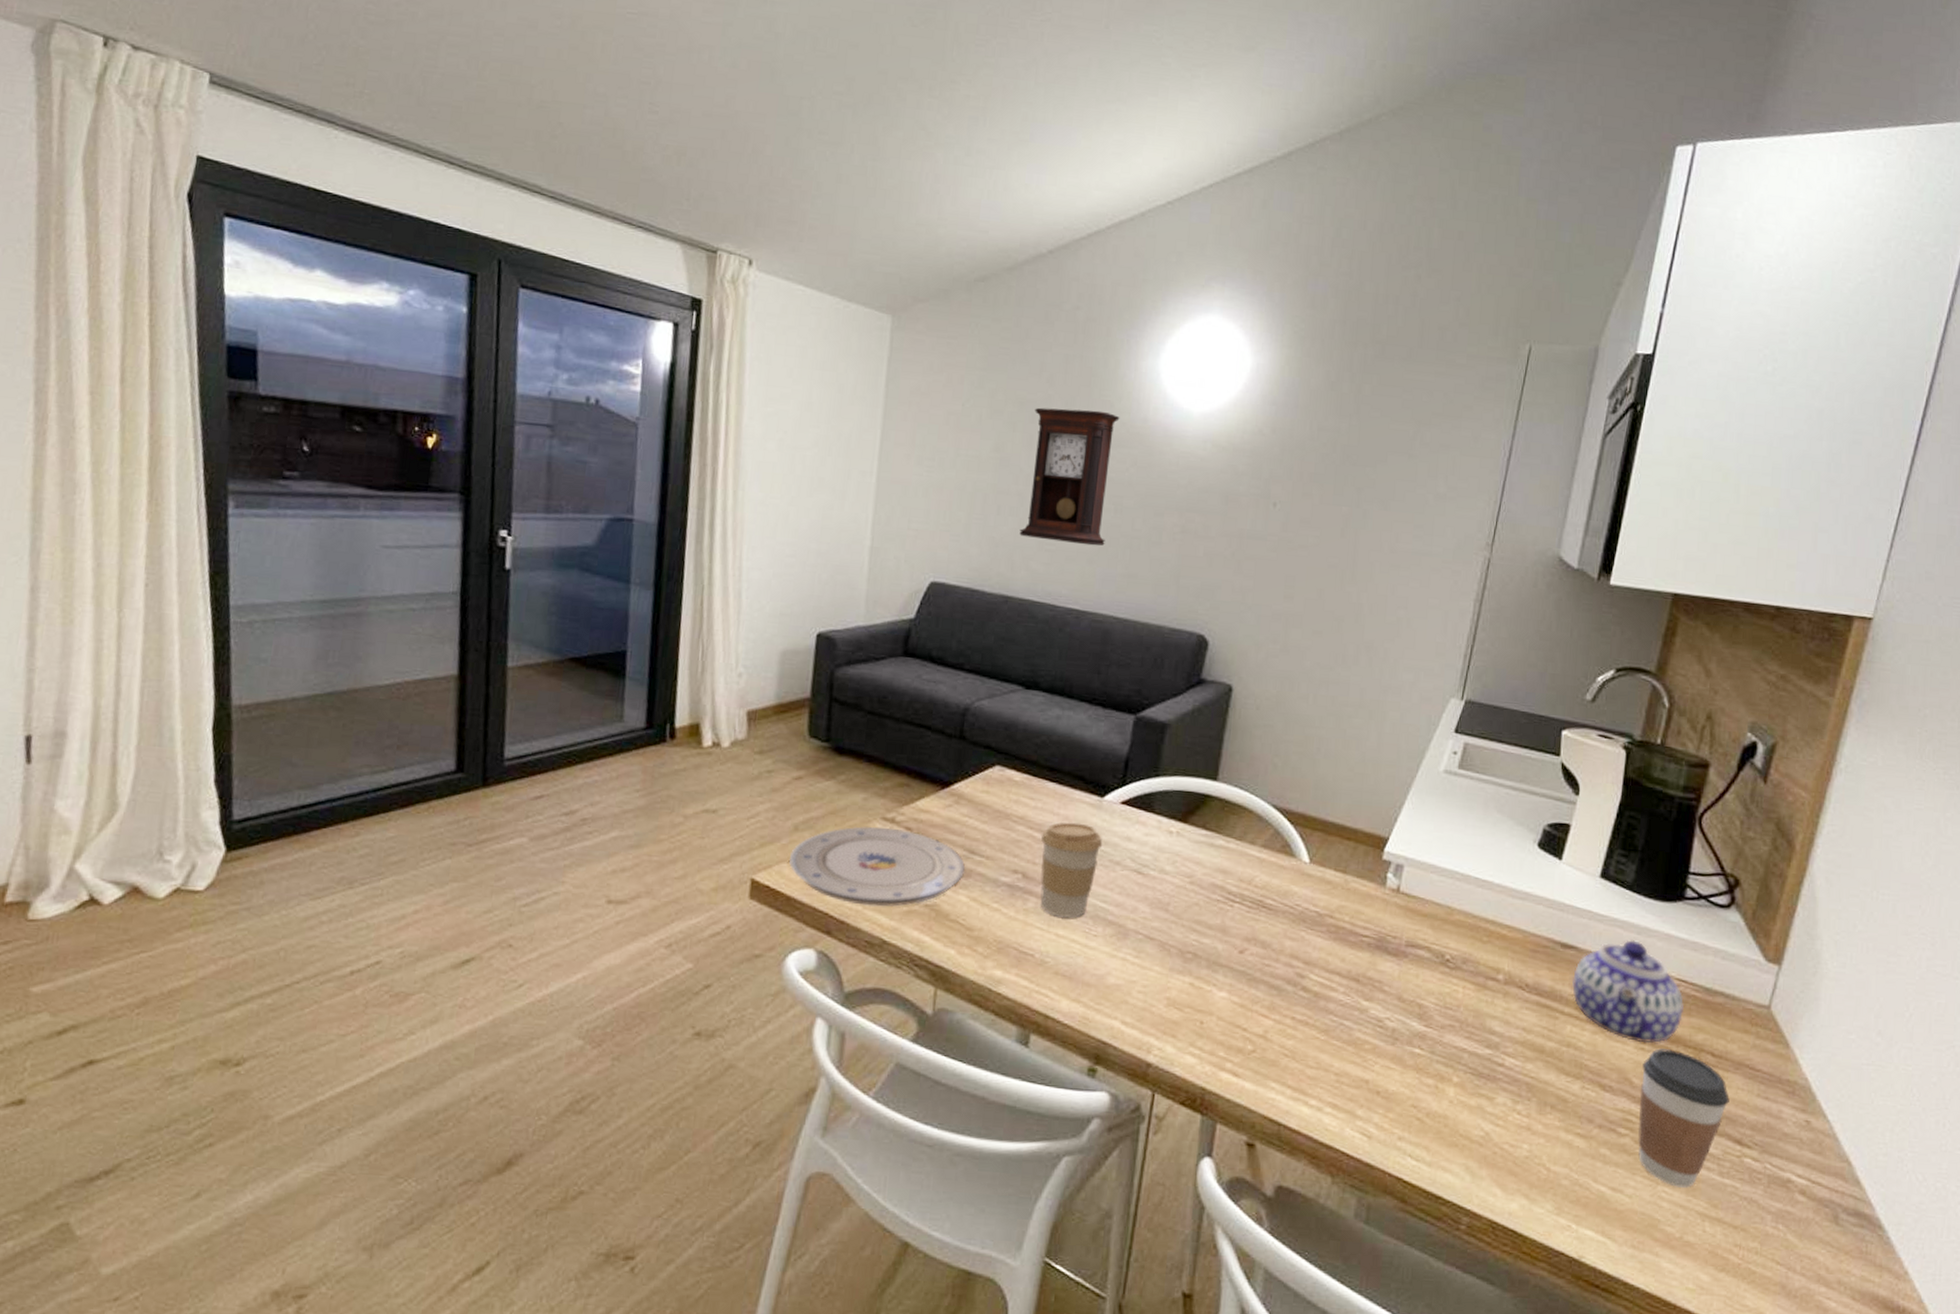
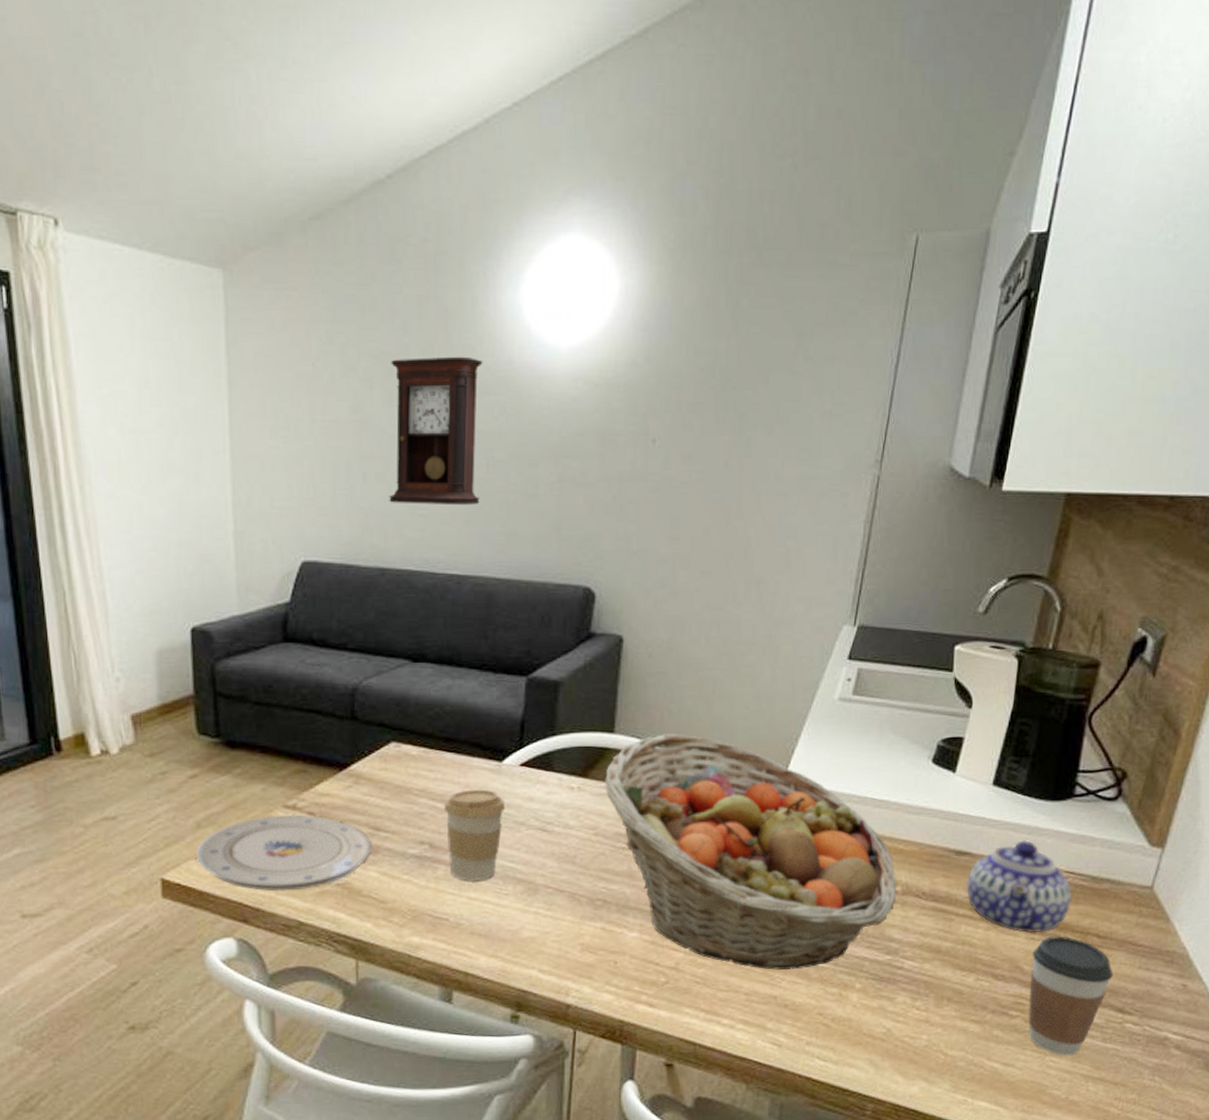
fruit basket: none [1204,786,1499,1053] -> present [605,733,897,971]

